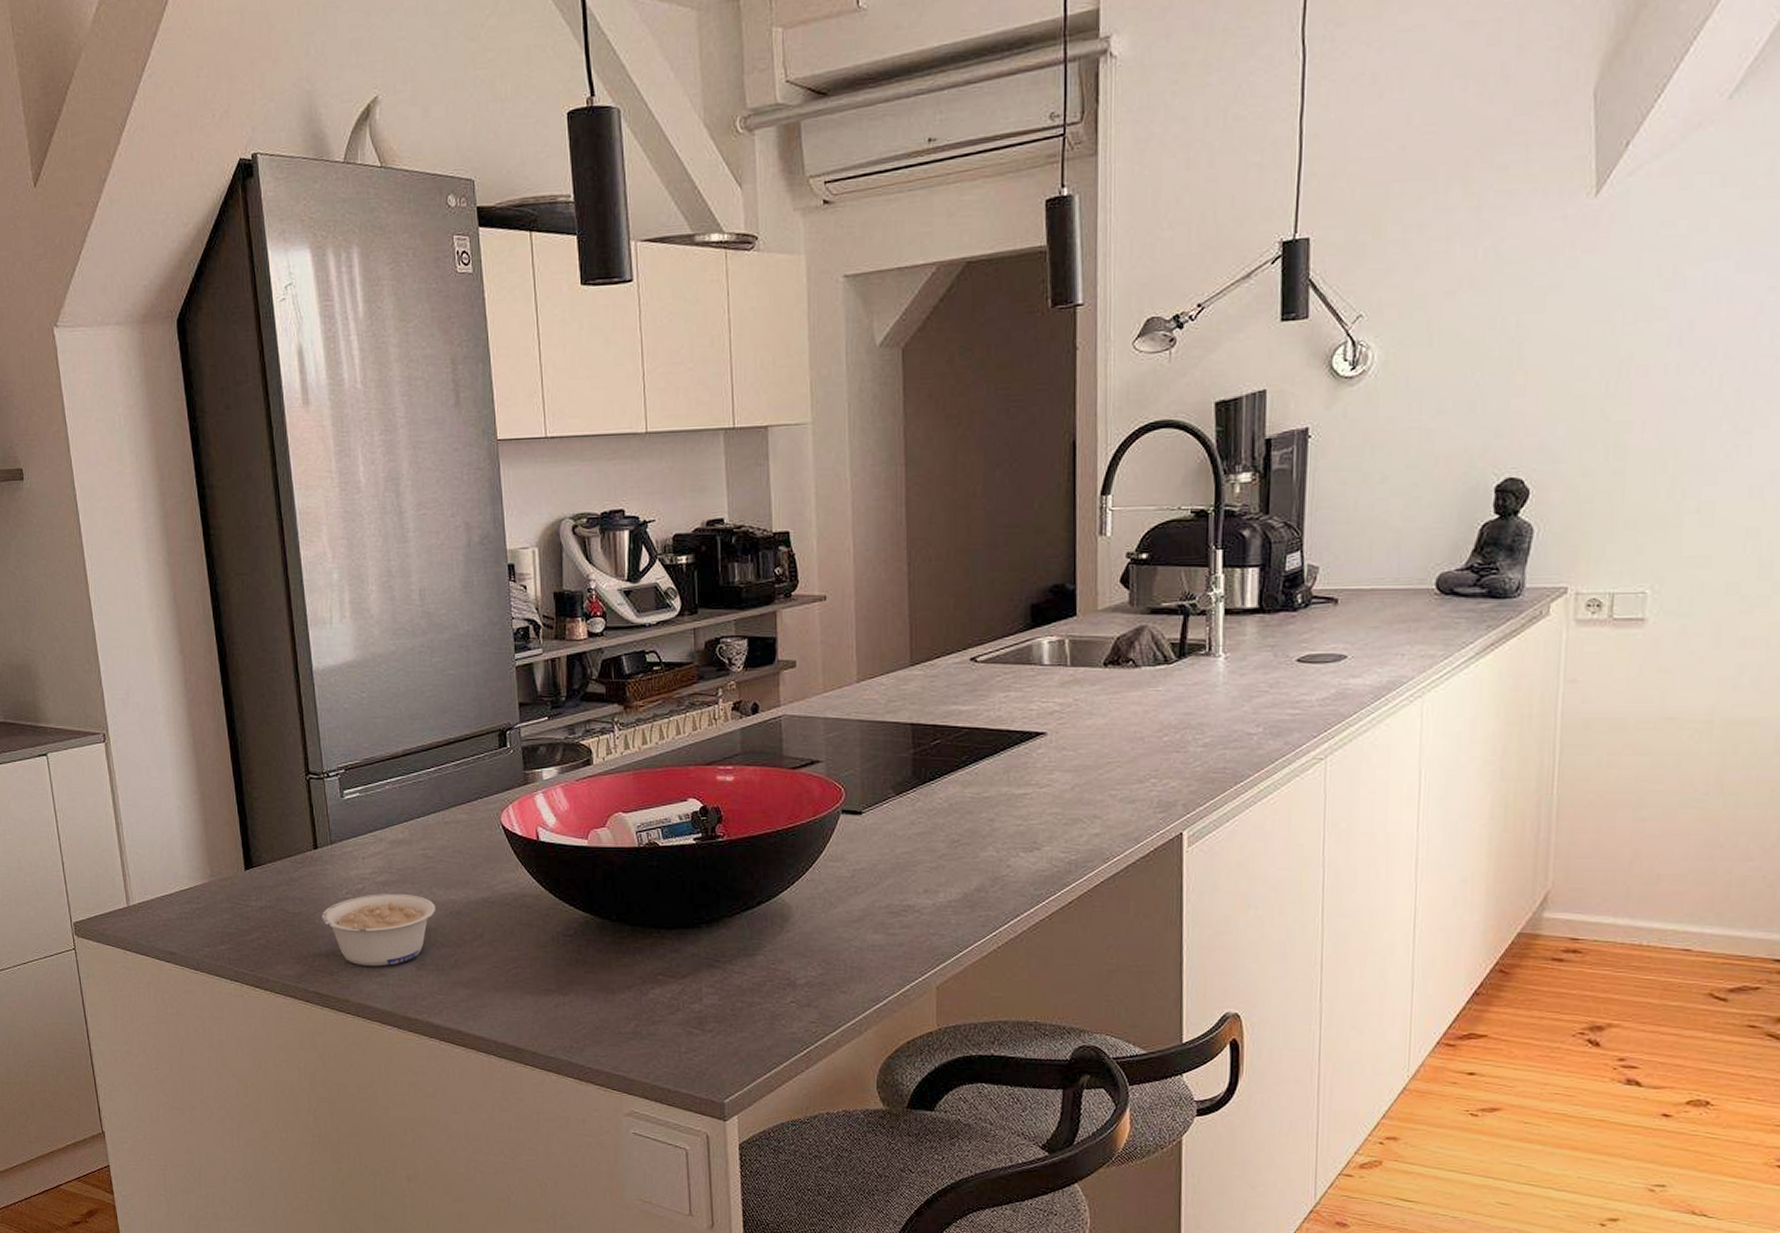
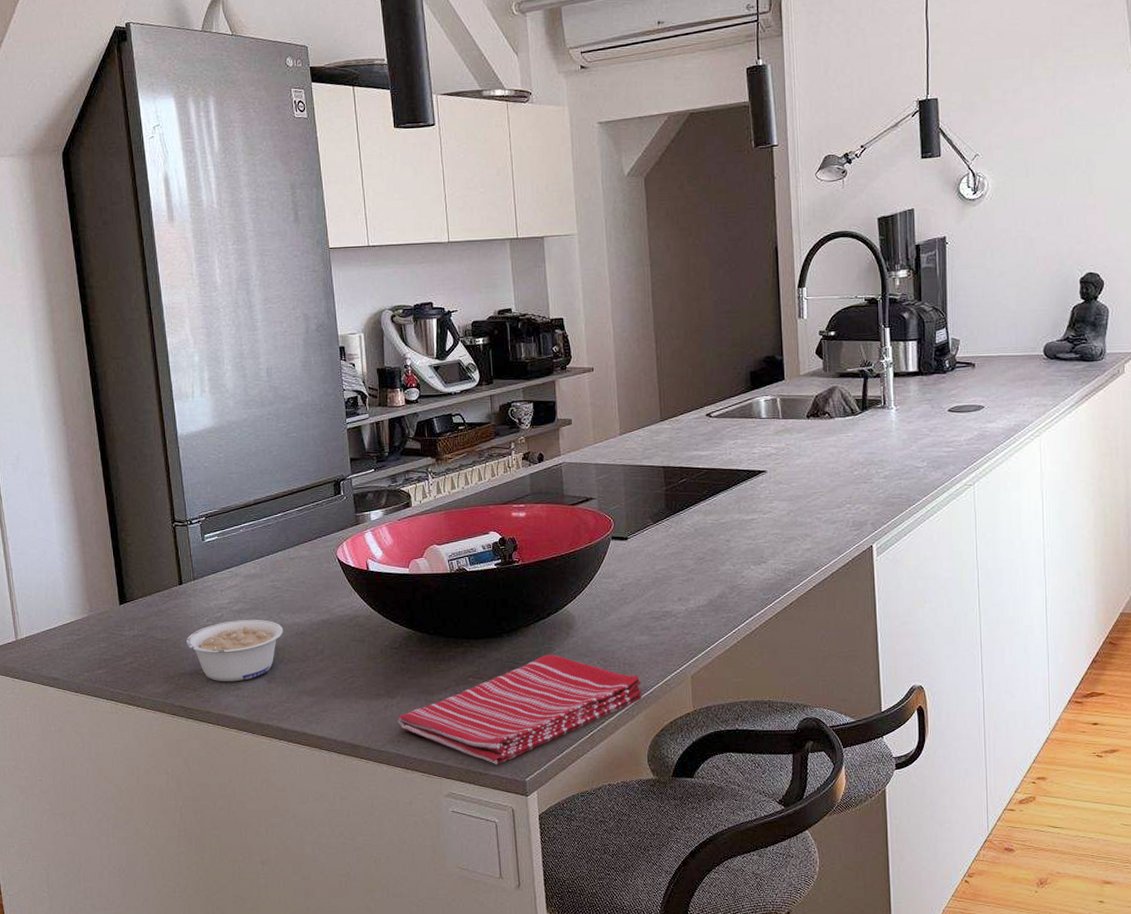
dish towel: none [570,951,872,1082] -> present [397,654,642,765]

